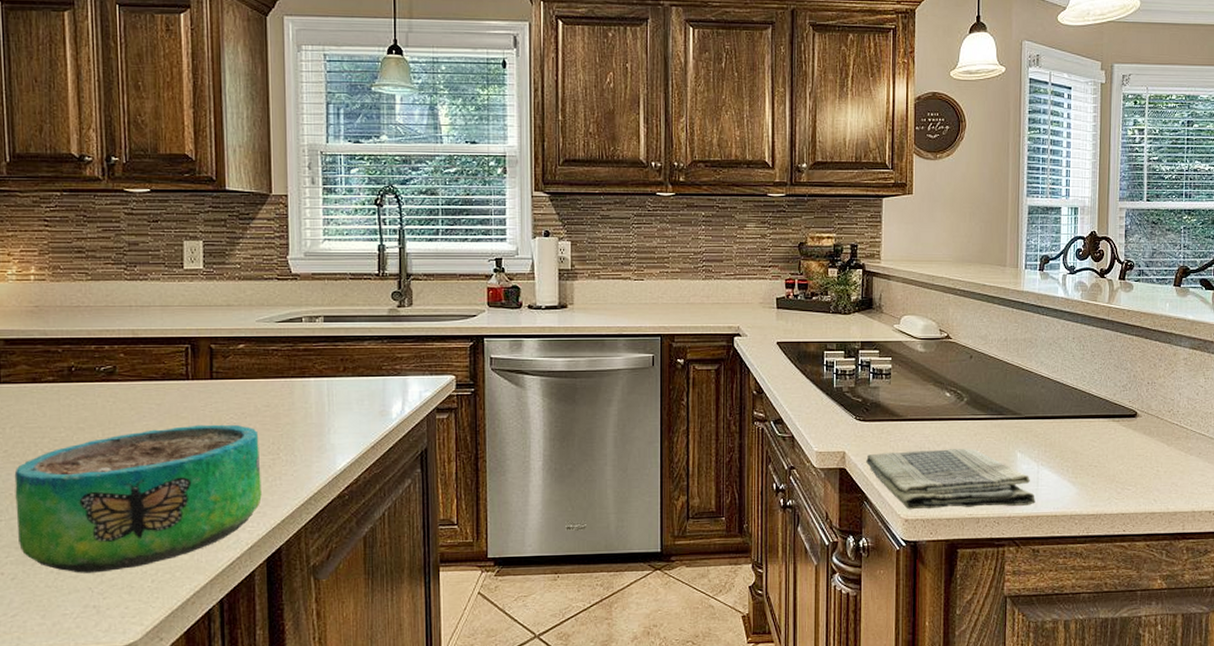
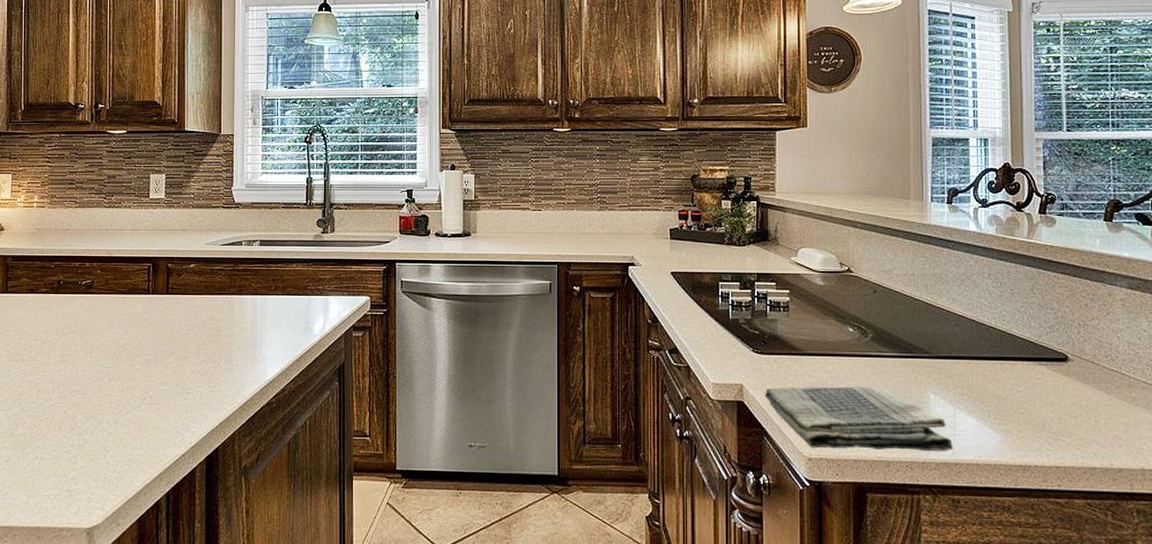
decorative bowl: present [14,424,262,573] -> none [13,334,204,461]

